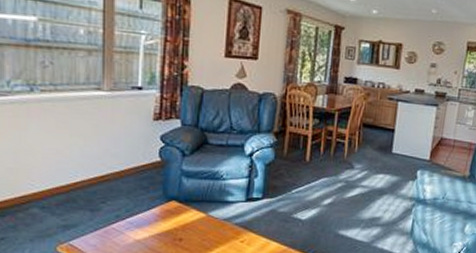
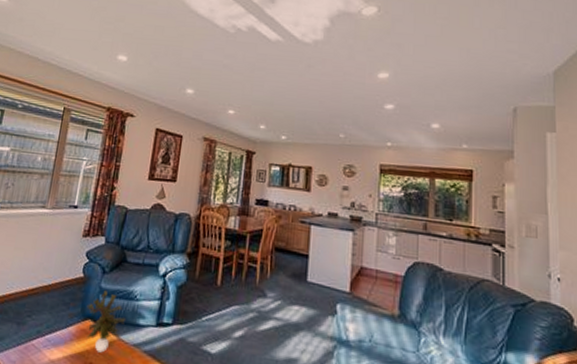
potted plant: none [169,171,213,229] -> present [87,289,125,353]

